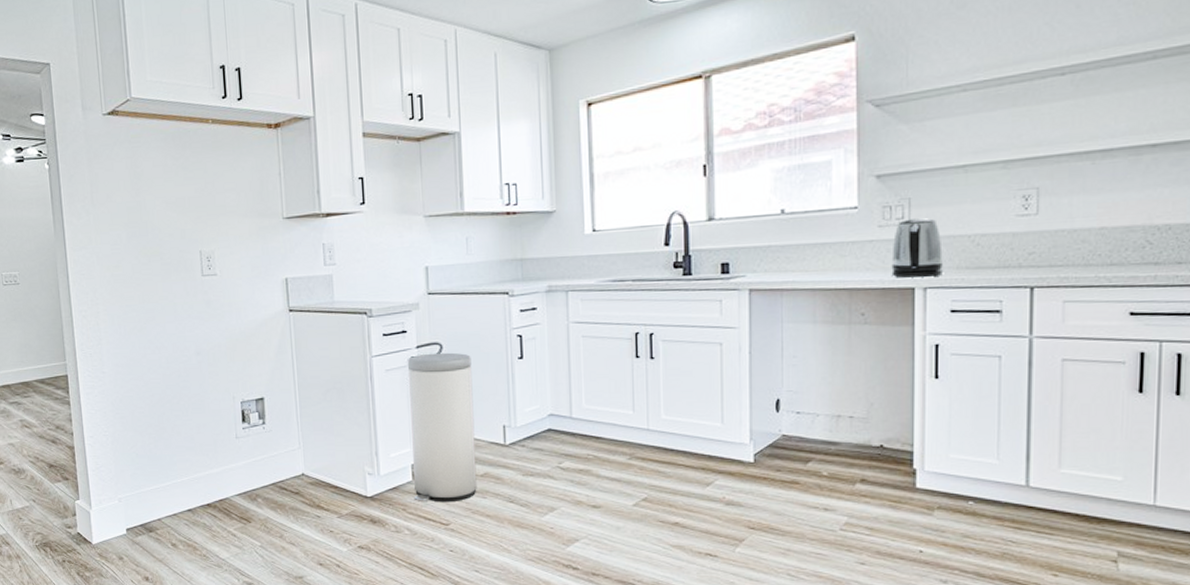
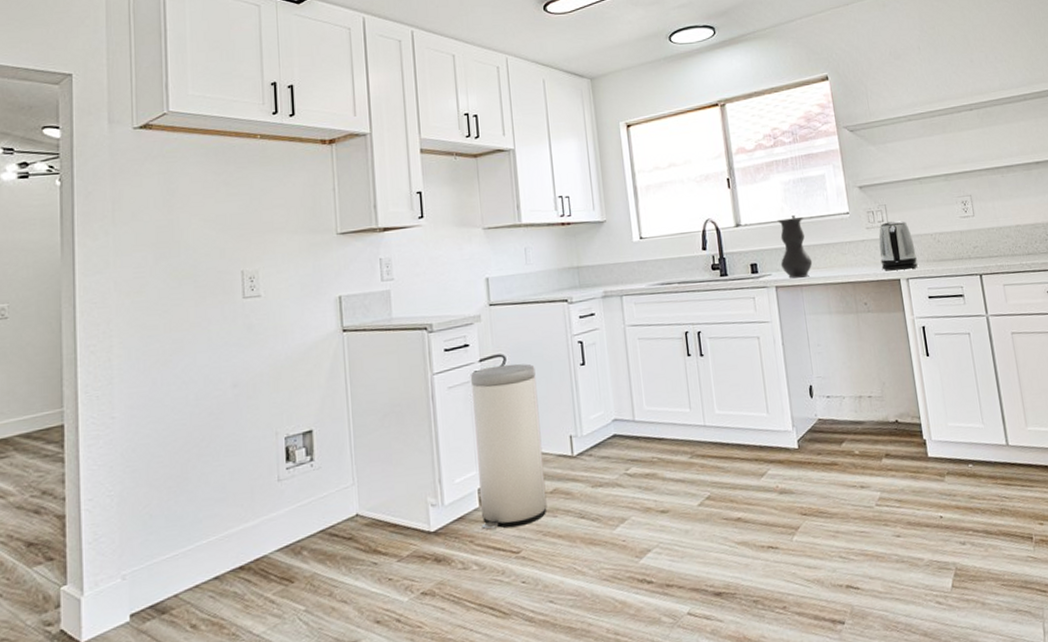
vase: none [758,211,800,281] -> present [777,217,813,278]

